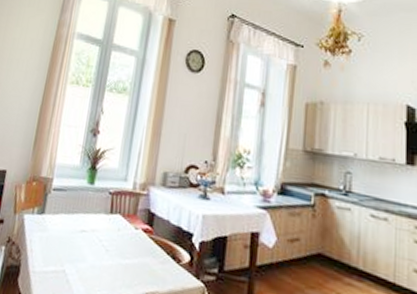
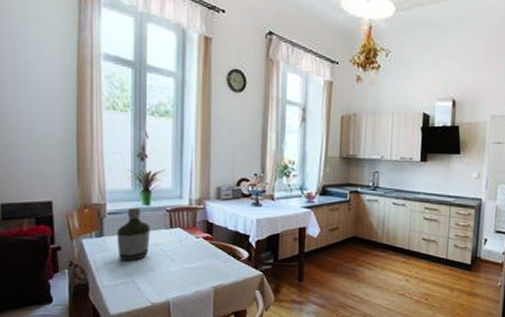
bottle: none [54,185,91,247] -> present [117,207,150,261]

